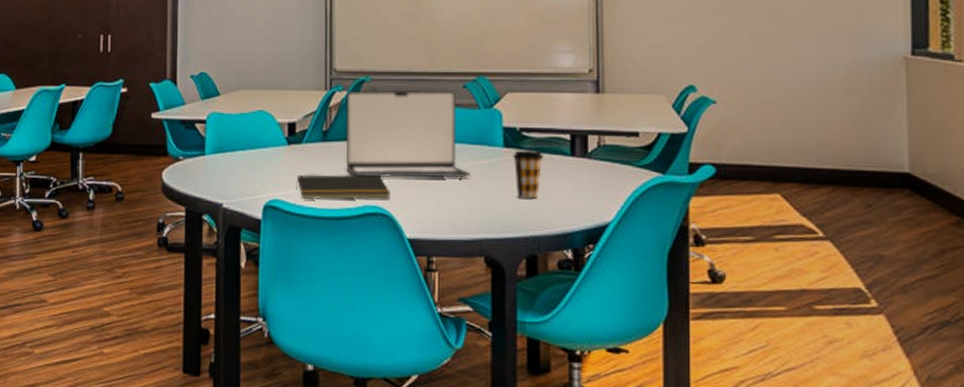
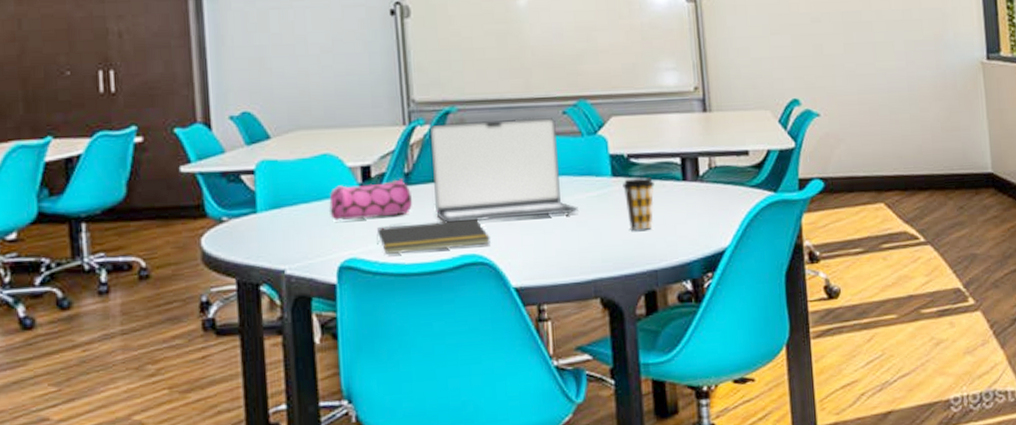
pencil case: none [261,135,328,168] -> present [329,179,413,221]

